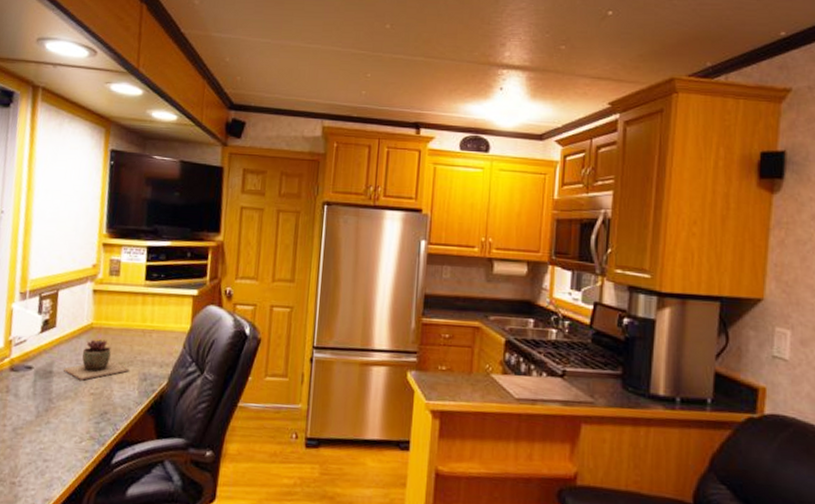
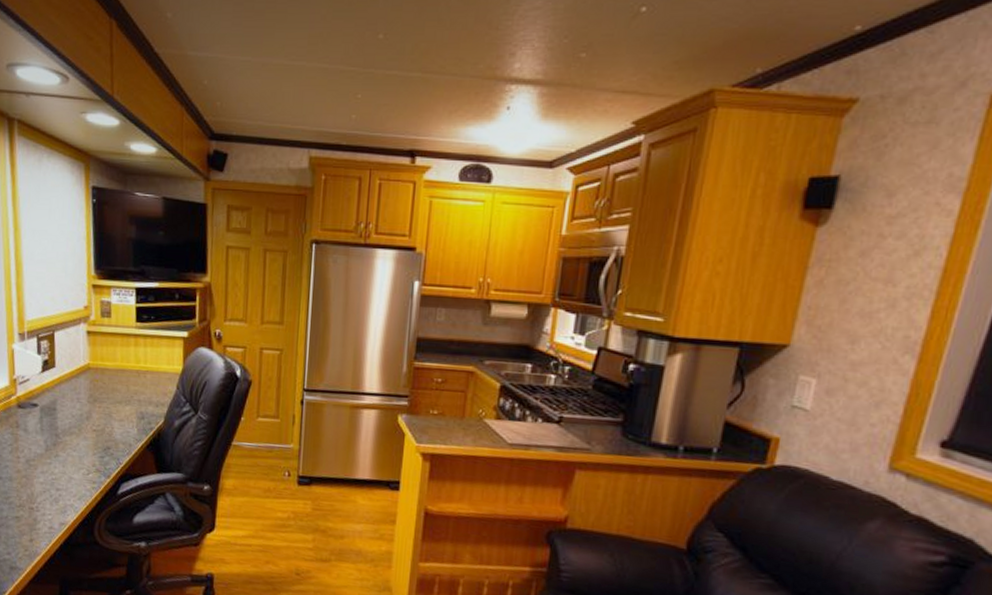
succulent plant: present [64,339,130,380] -> none [67,379,128,418]

